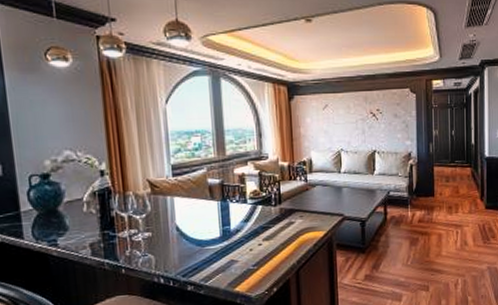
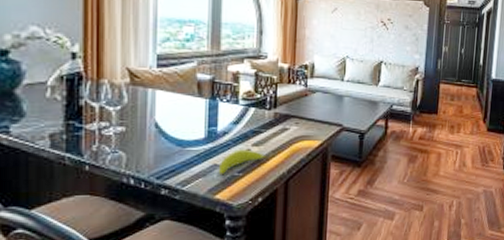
banana: none [235,244,279,270] -> present [218,149,268,175]

